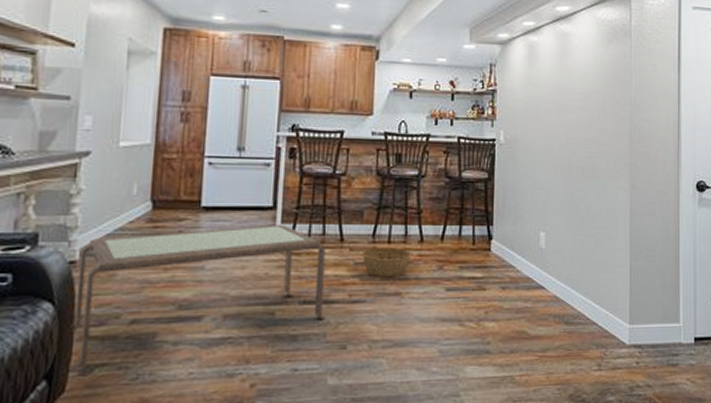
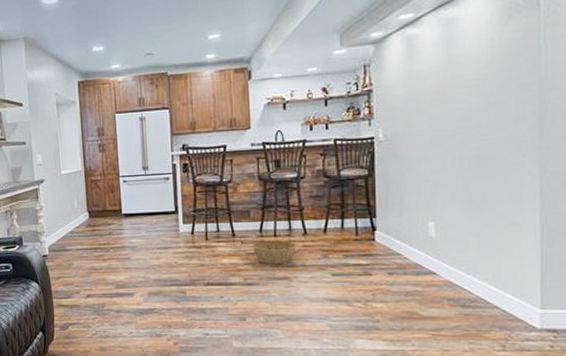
coffee table: present [71,224,326,369] -> none [48,224,226,326]

